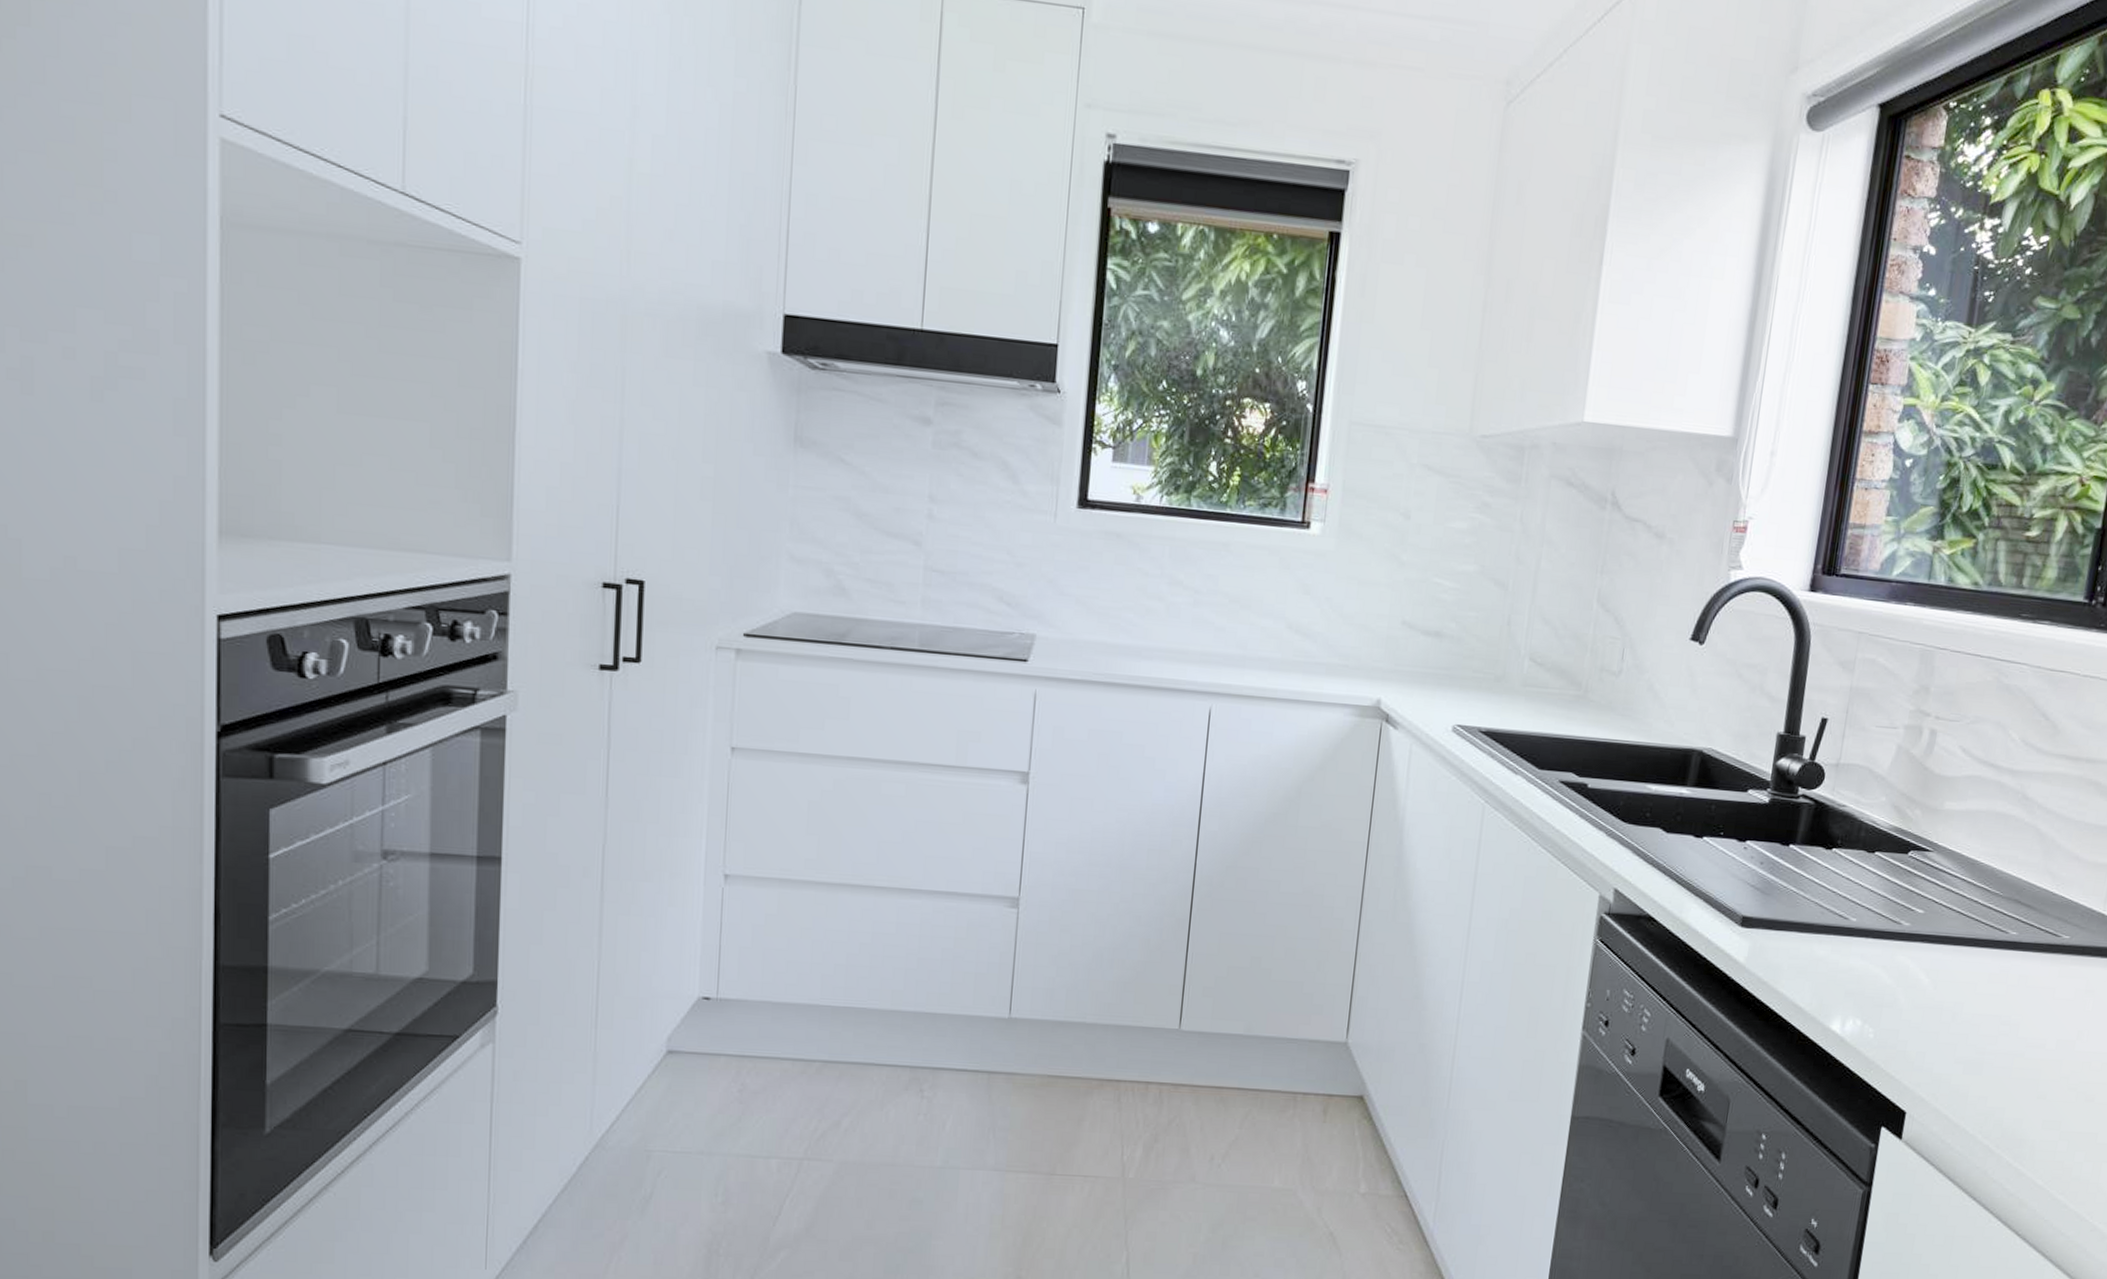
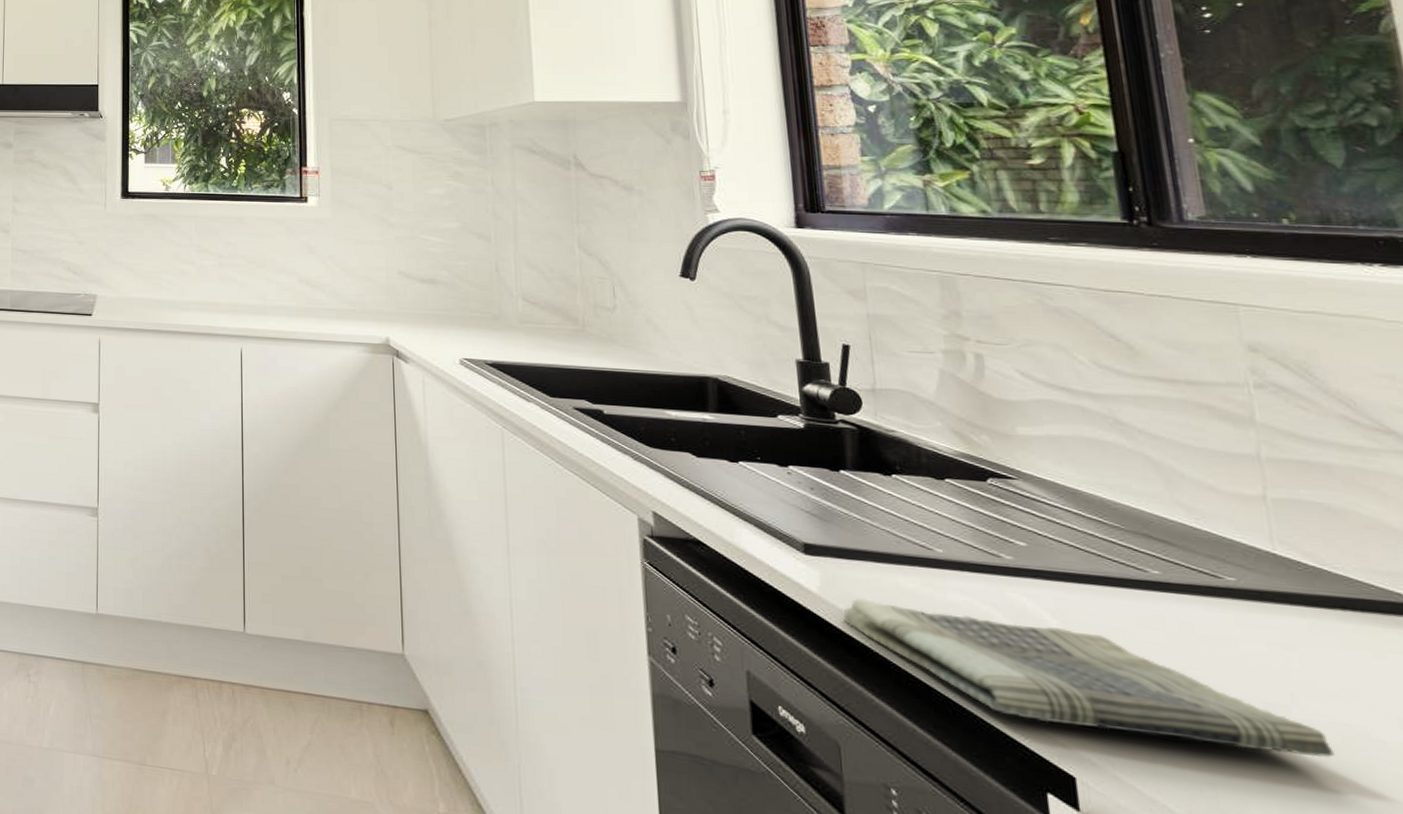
dish towel: none [1759,966,2093,1081] -> present [843,598,1335,758]

